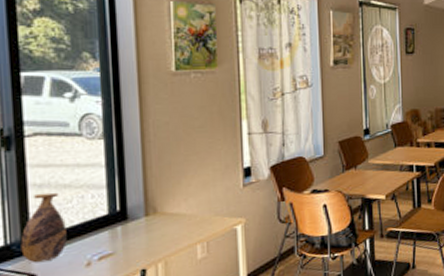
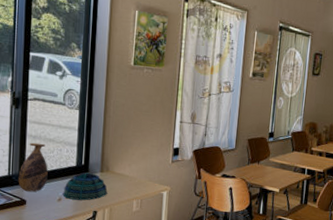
decorative bowl: none [92,220,159,261] -> present [62,172,108,201]

